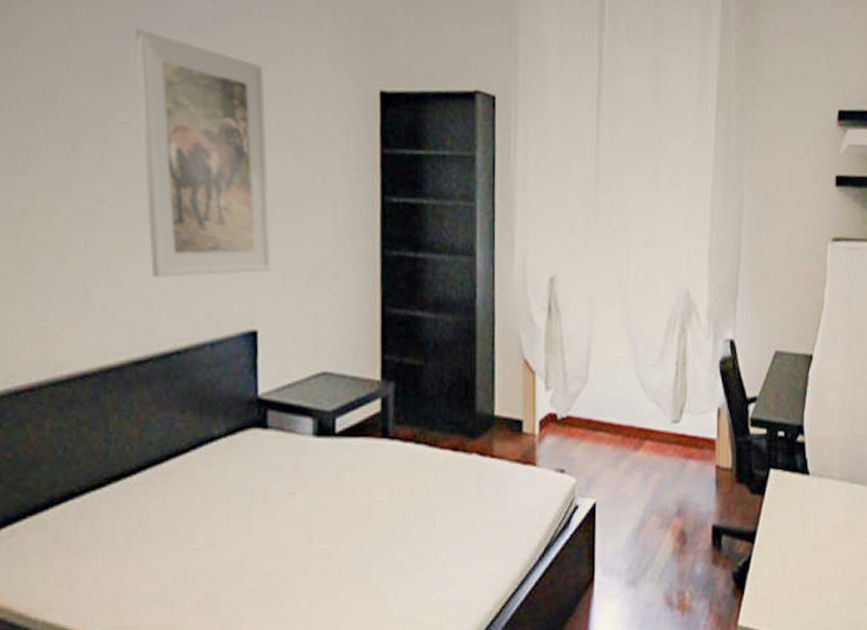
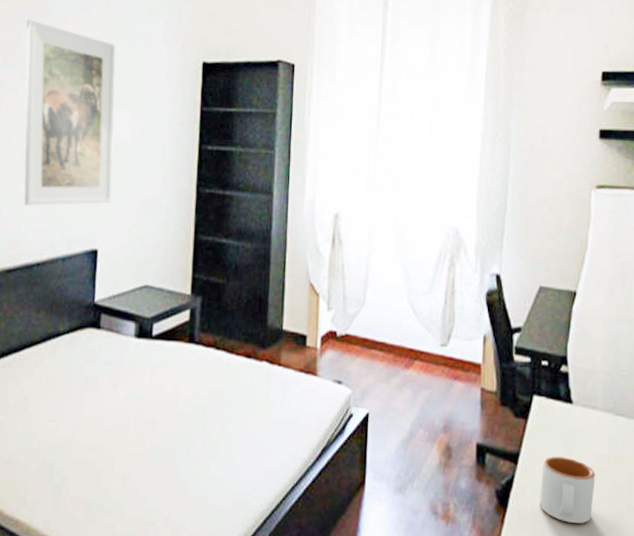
mug: none [776,531,832,598] -> present [539,456,596,523]

